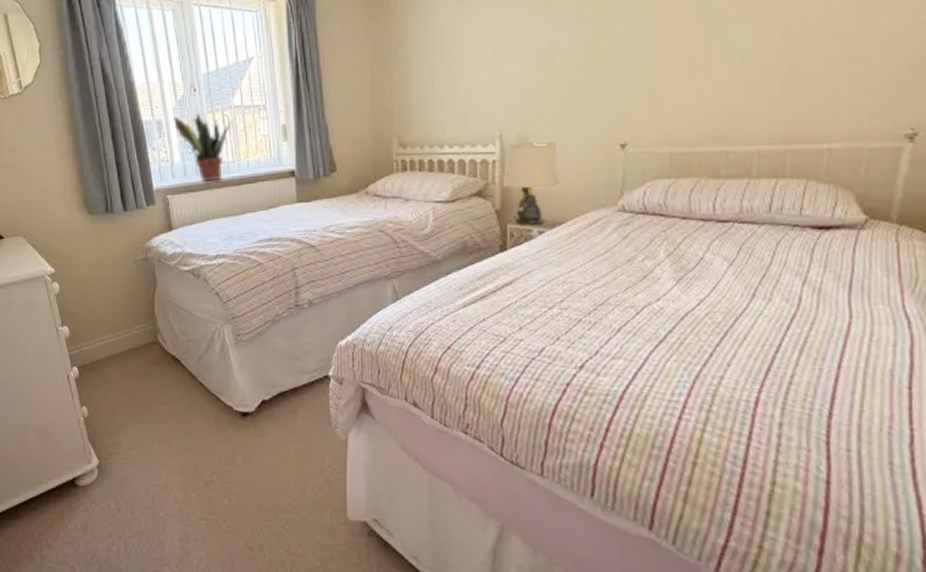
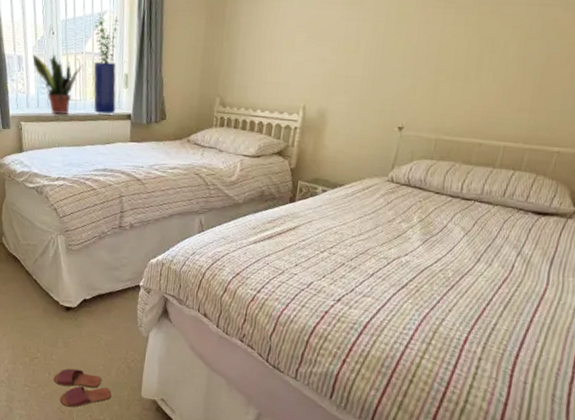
slippers: none [235,490,310,541] -> present [53,368,112,407]
vase: none [240,60,276,175] -> present [93,13,119,114]
table lamp: present [502,142,559,225] -> none [299,115,347,185]

